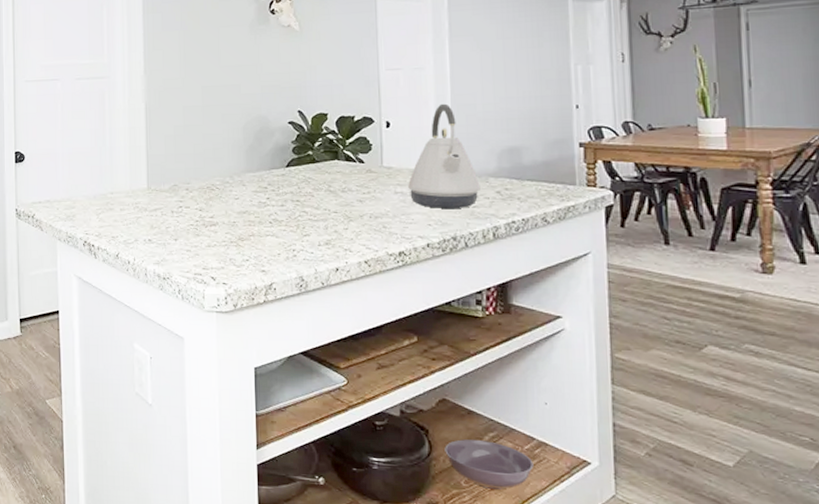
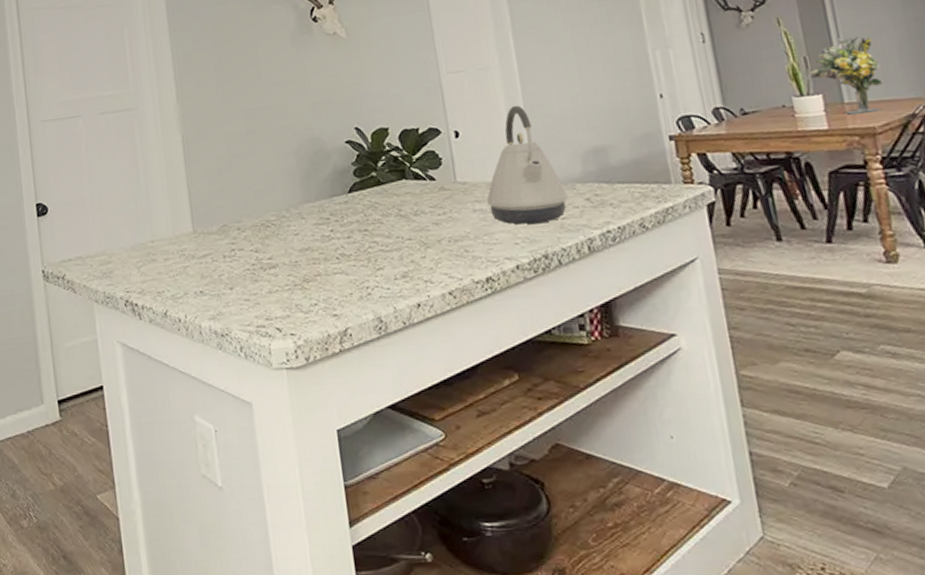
bowl: present [445,439,534,490] -> none [565,488,668,545]
bouquet: none [716,68,784,139] -> present [808,36,883,115]

